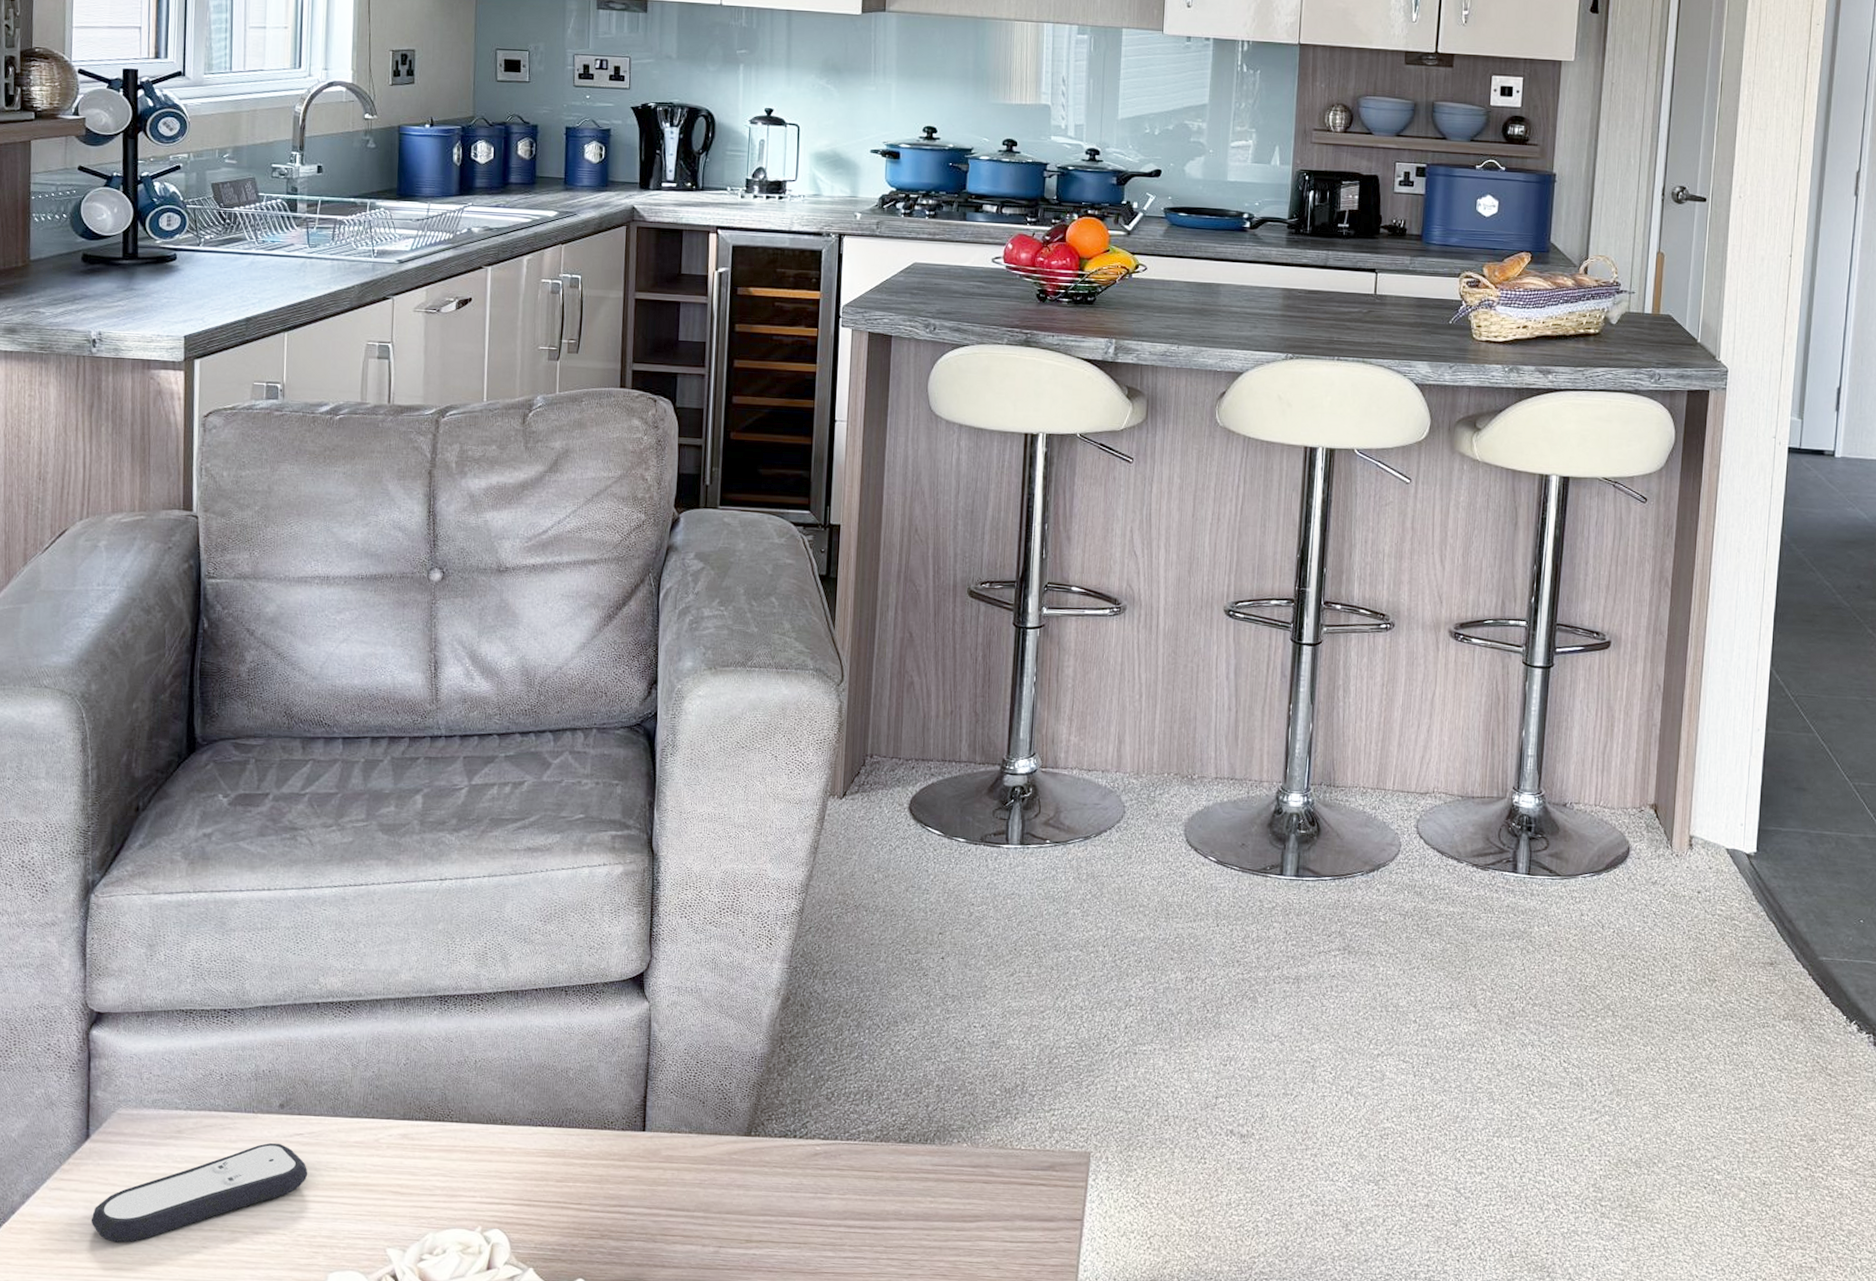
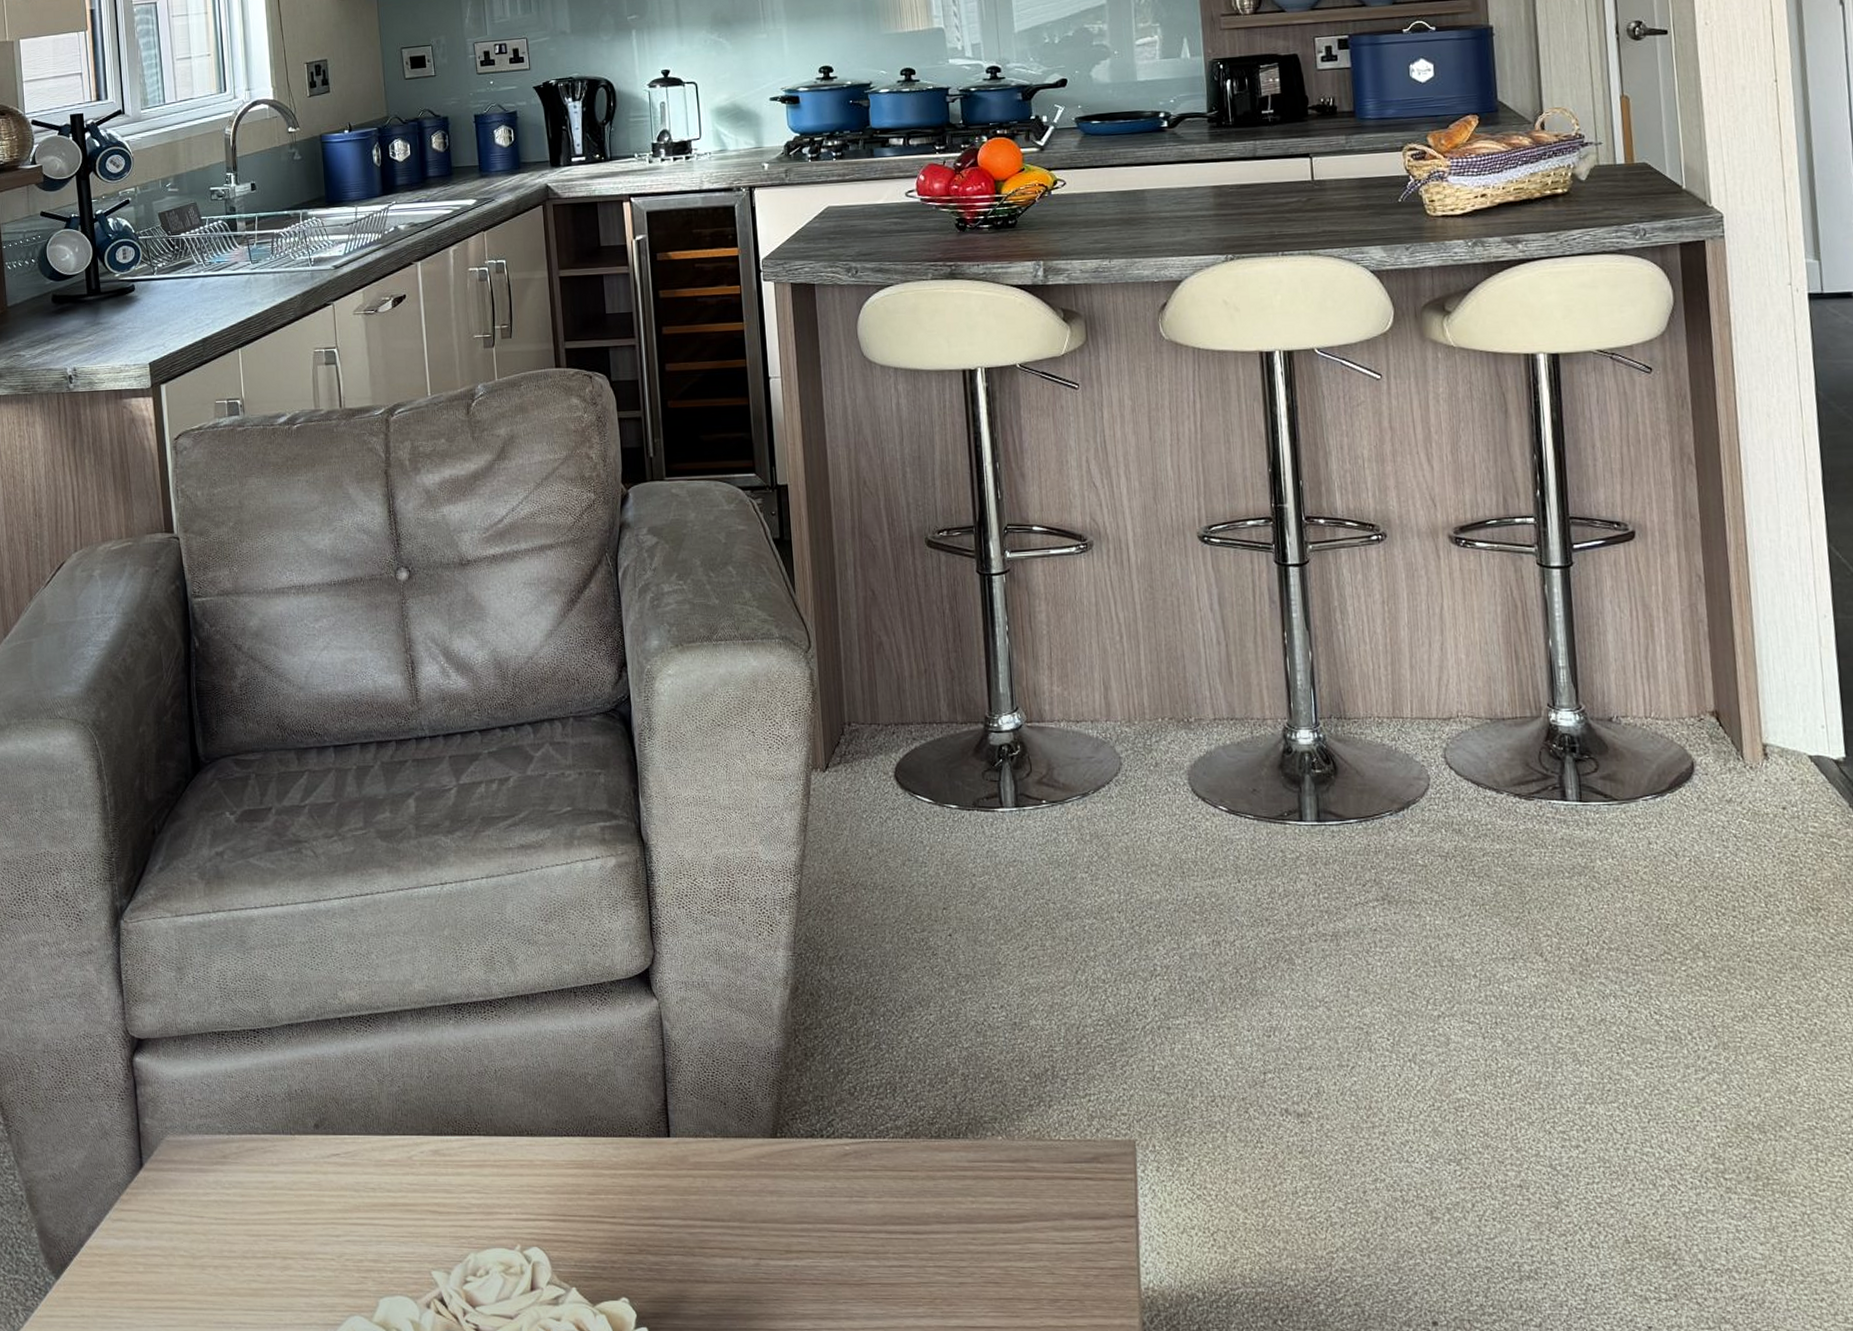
remote control: present [91,1142,308,1243] -> none [152,1164,349,1273]

